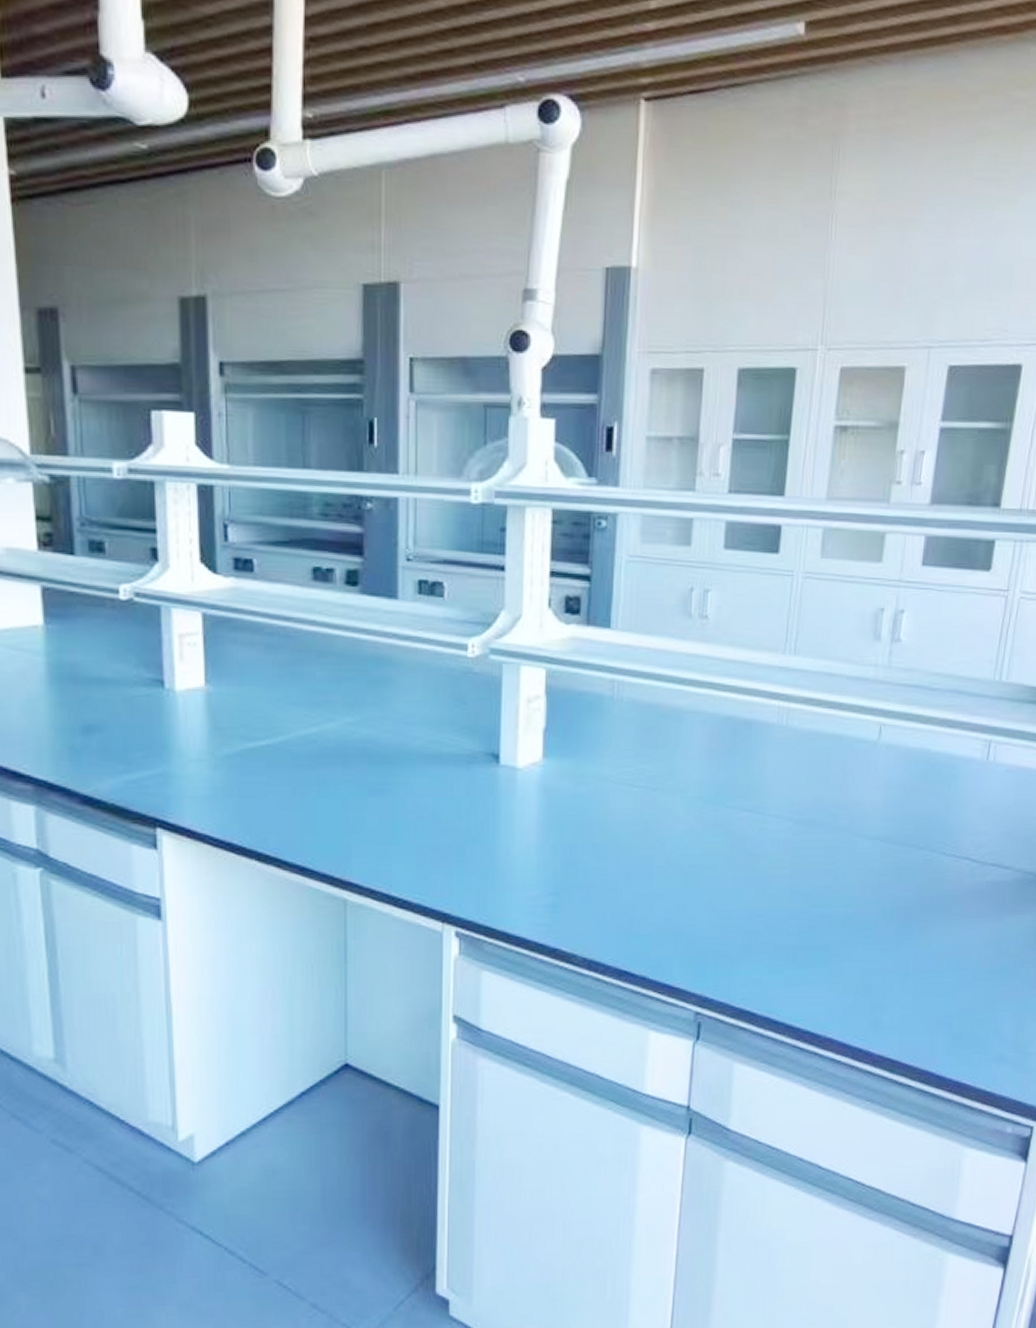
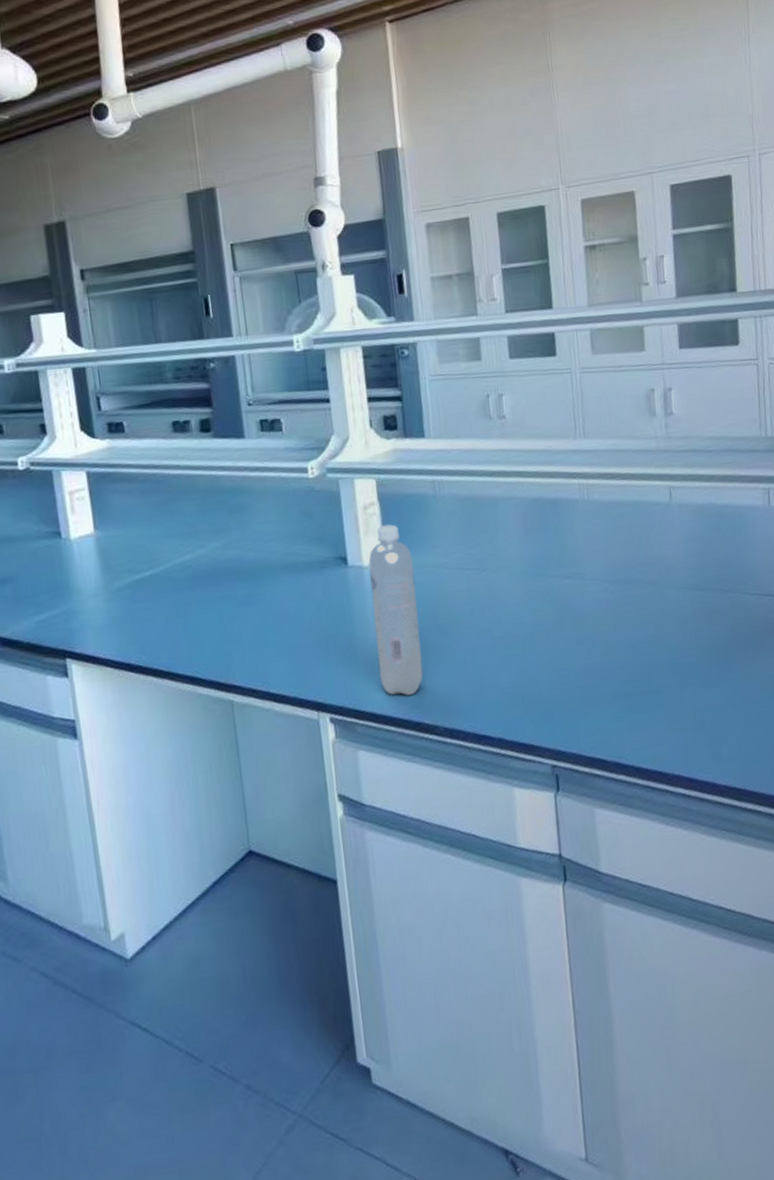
beverage bottle: none [518,724,575,917] -> present [368,524,424,695]

